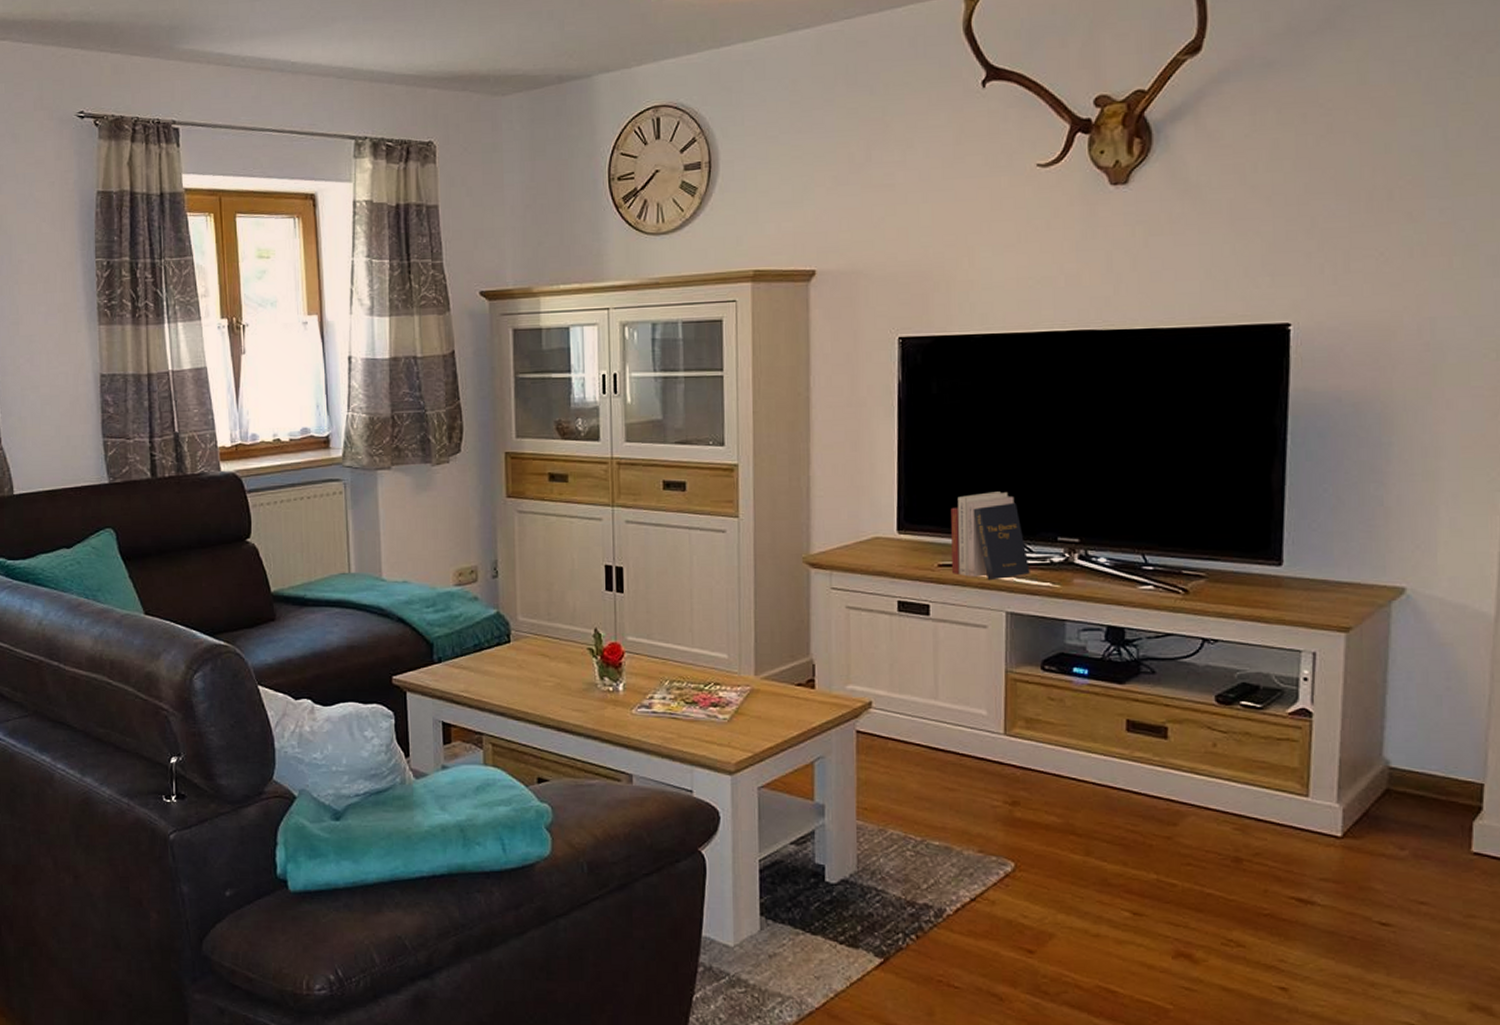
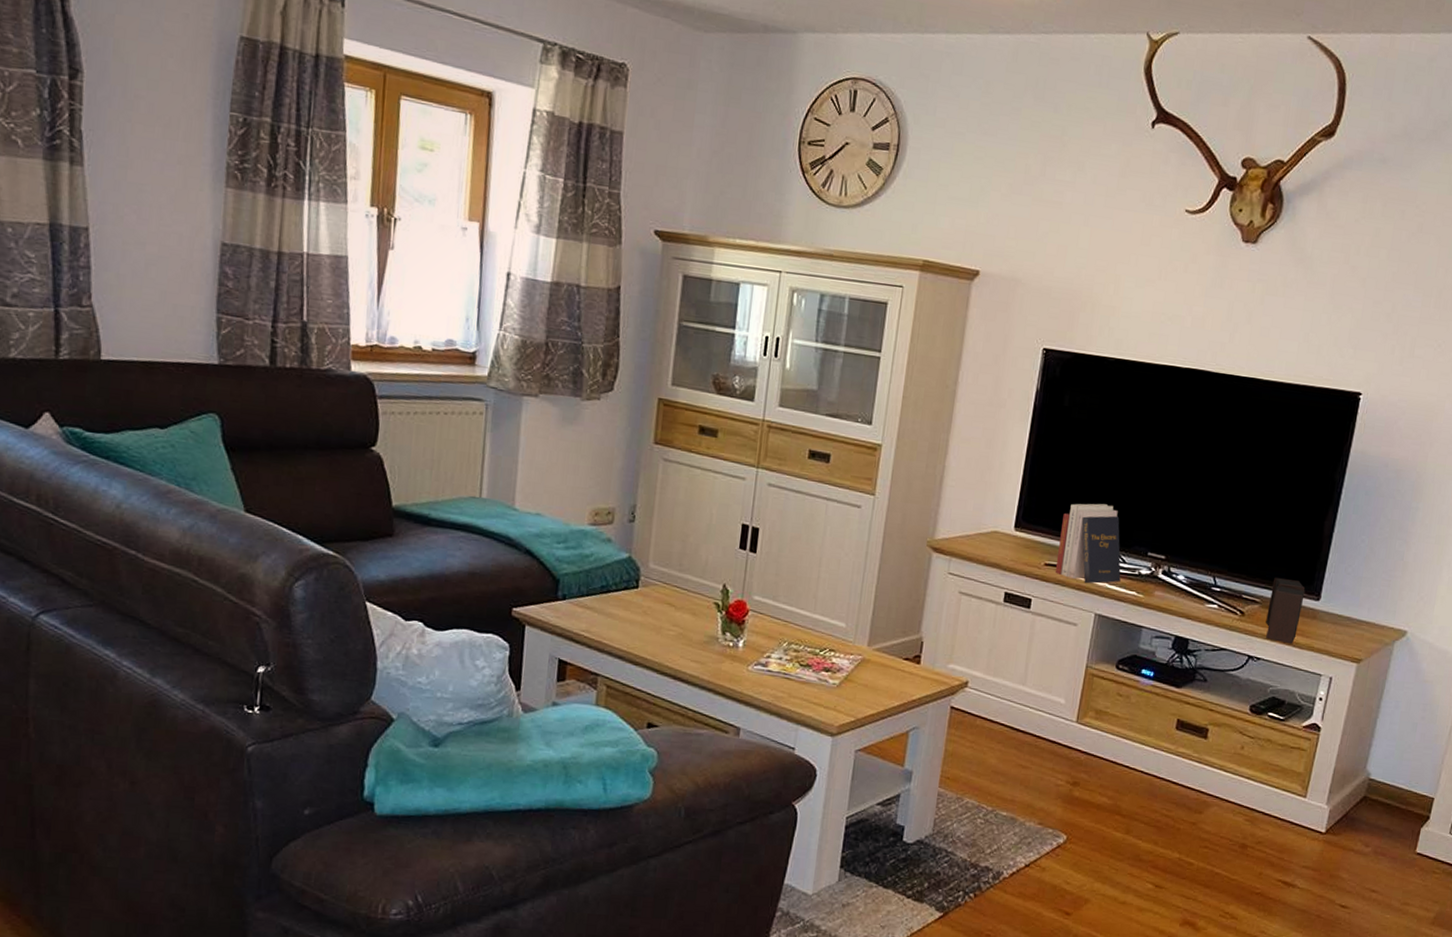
speaker: none [1217,545,1262,620] -> present [1265,577,1305,645]

